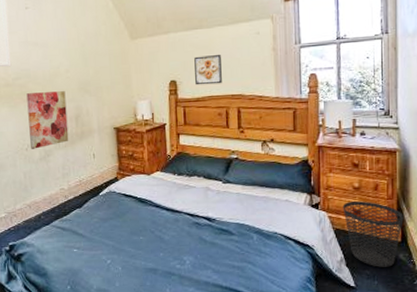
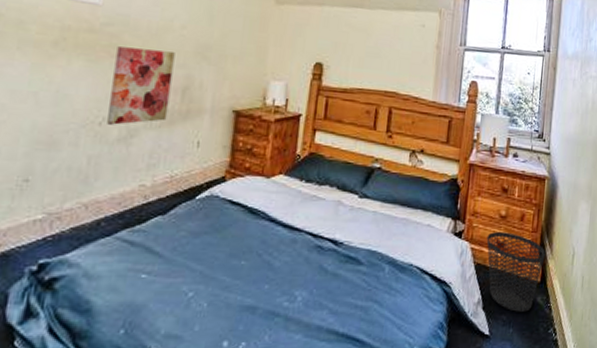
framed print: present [194,54,222,86] -> none [345,39,379,76]

